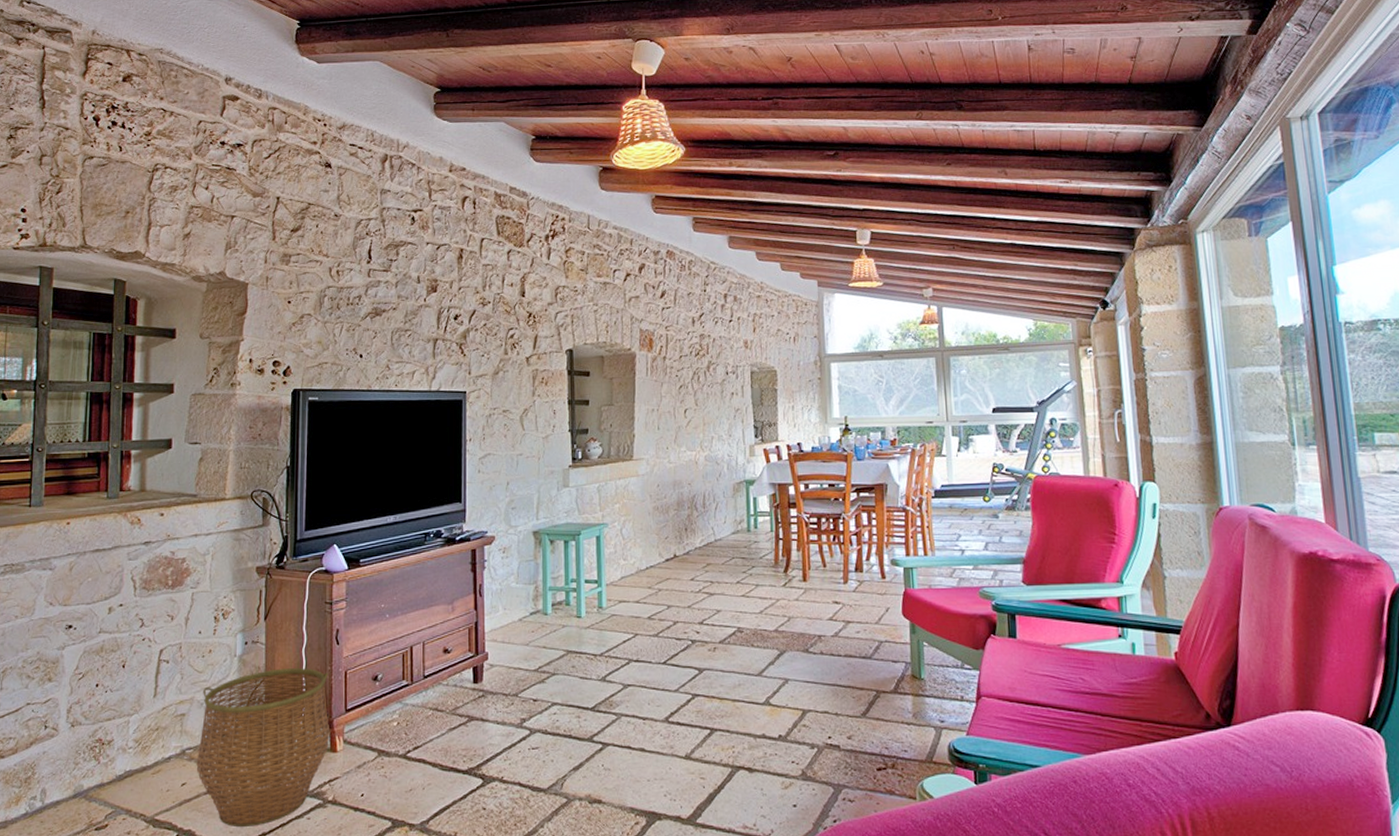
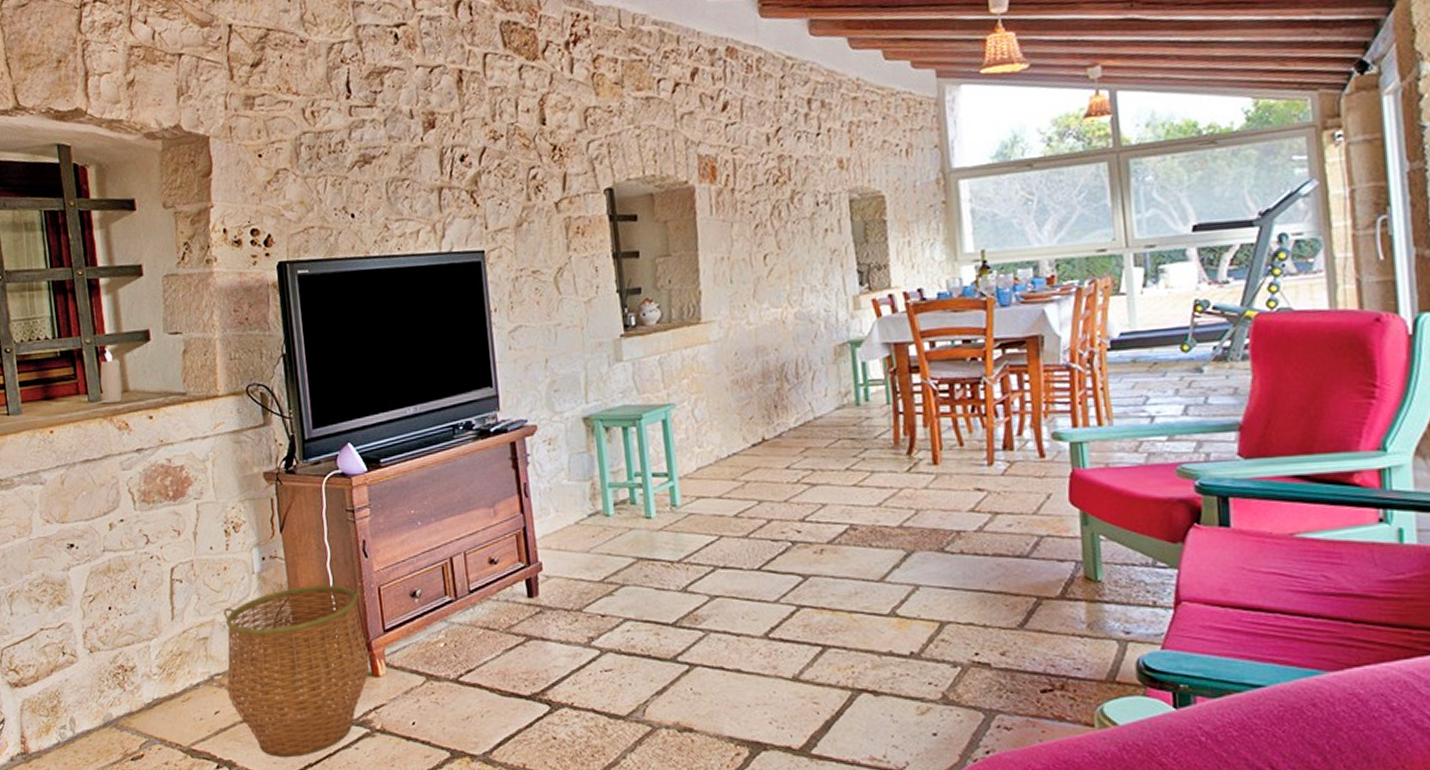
candle: none [116,452,142,501] -> present [98,347,122,404]

